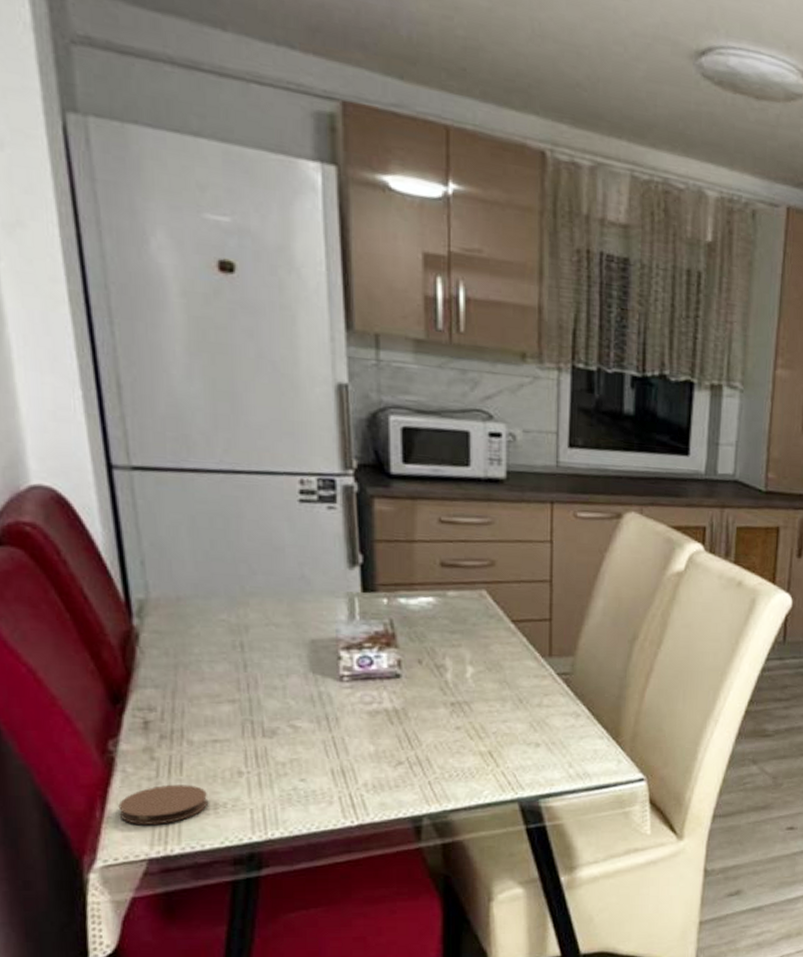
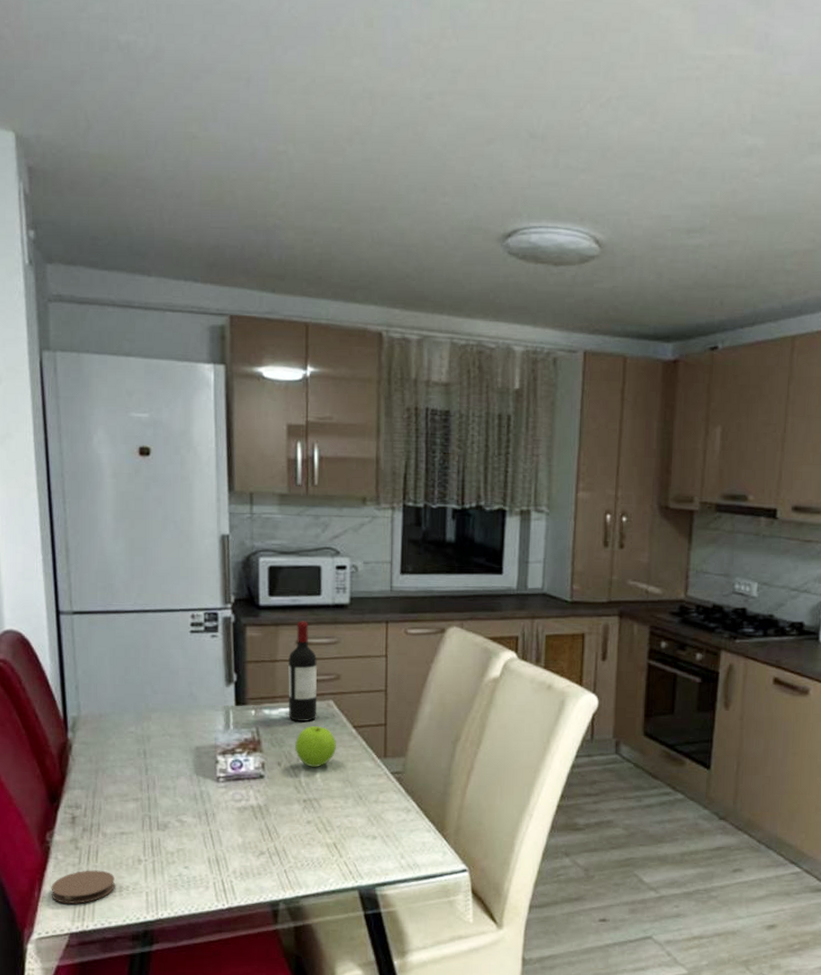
wine bottle: none [429,495,467,614] -> present [288,621,317,722]
apple: none [438,619,491,667] -> present [294,726,336,768]

